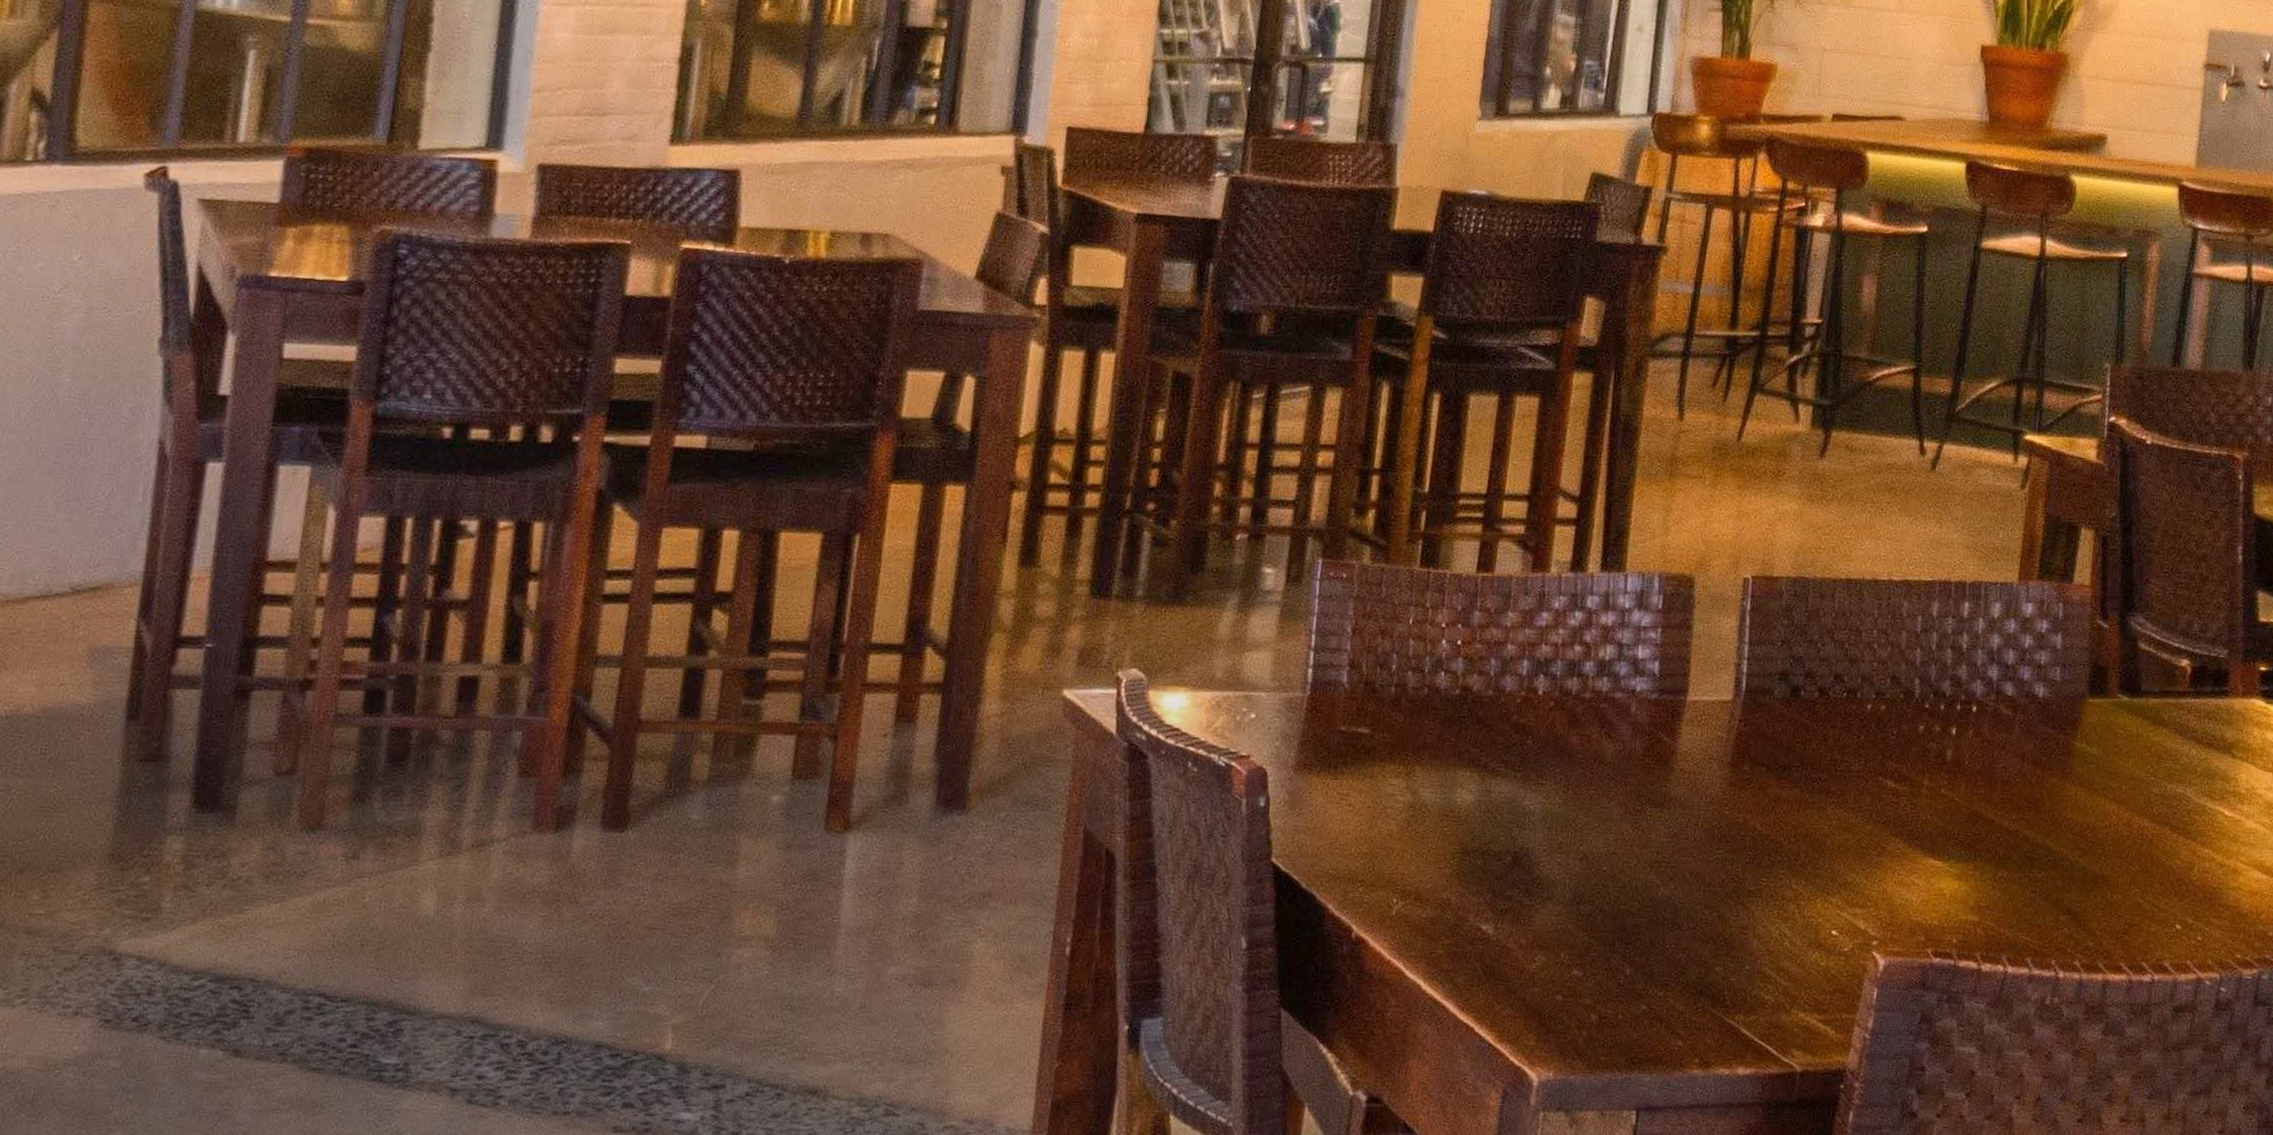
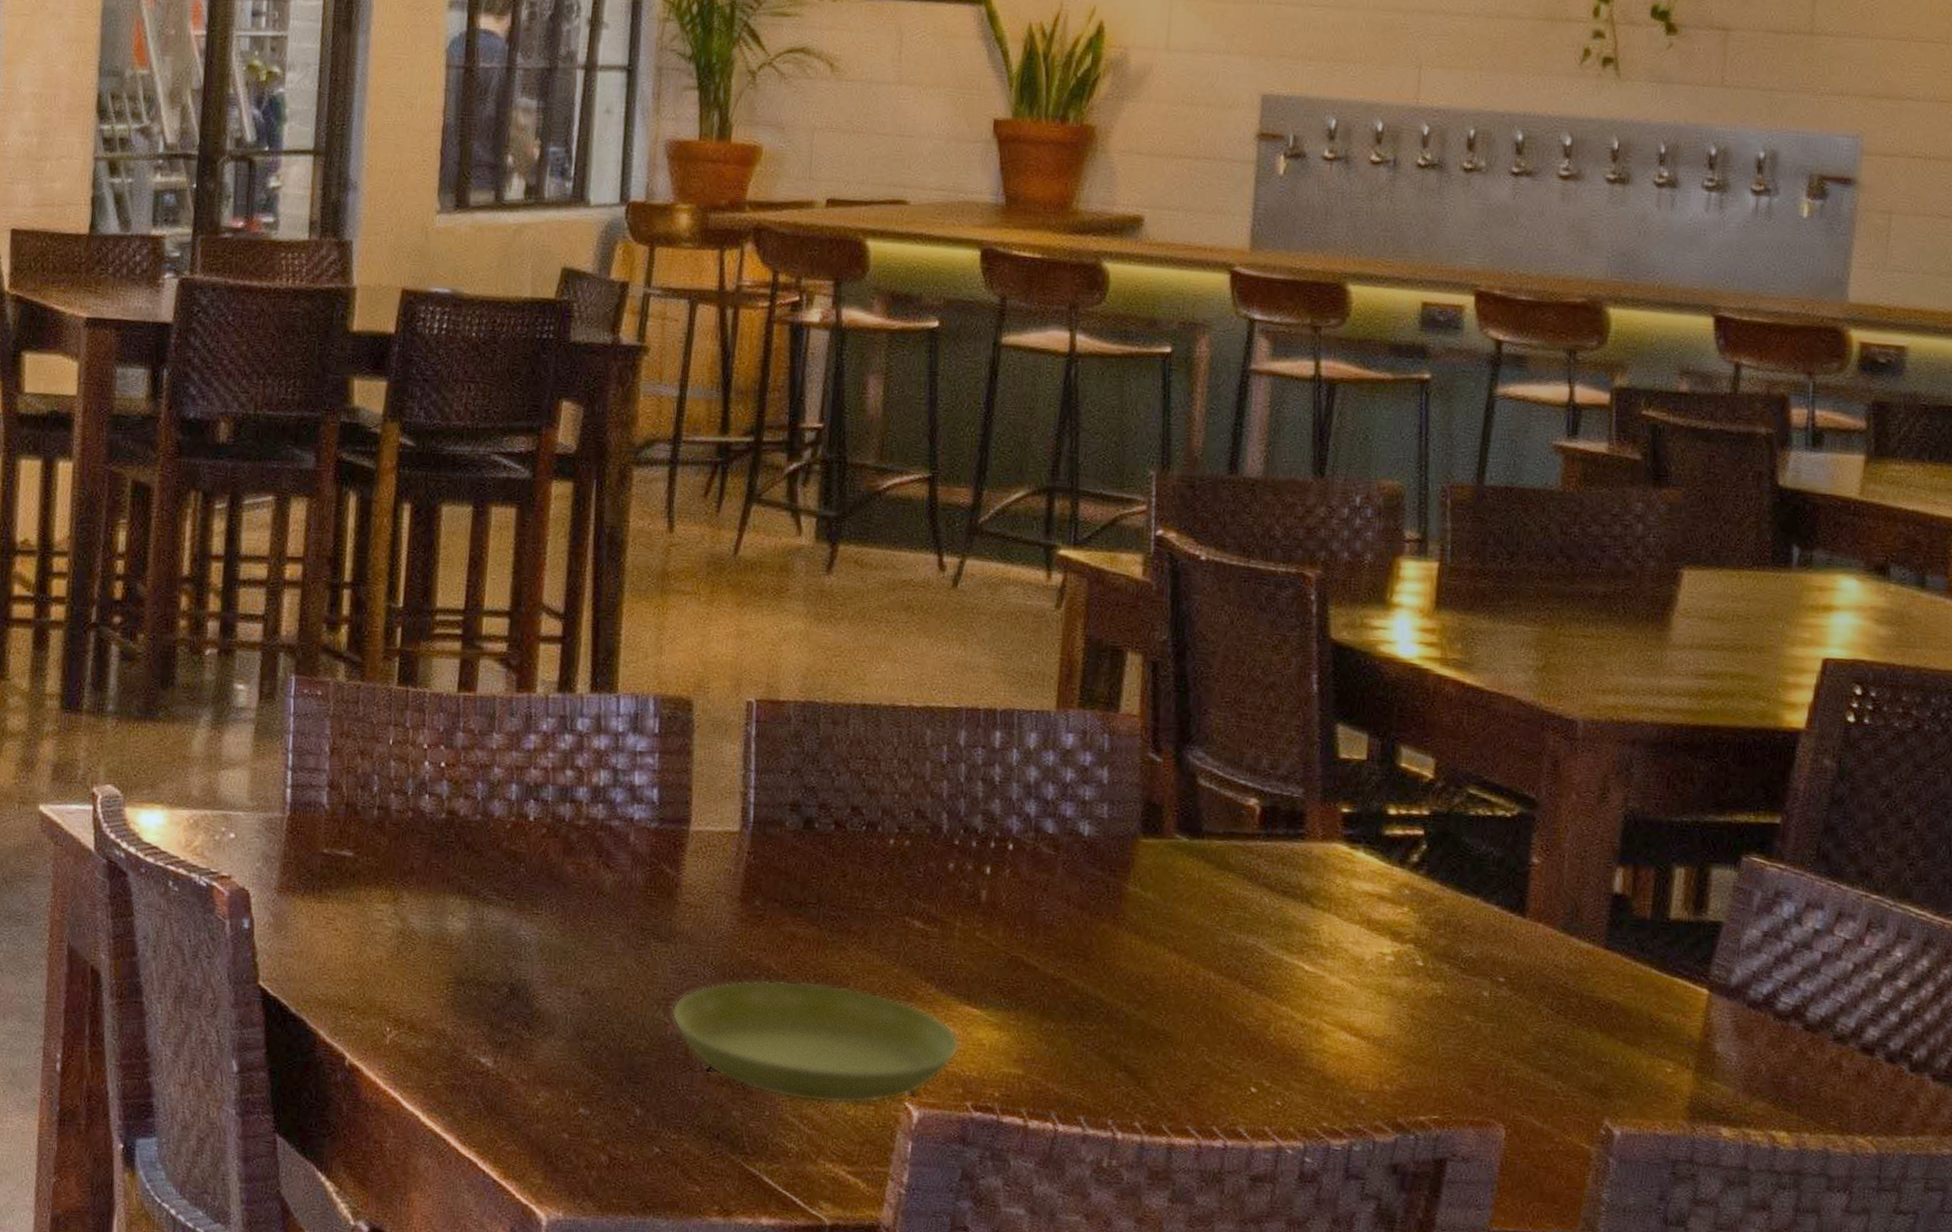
saucer: none [1663,840,1924,956] -> present [671,980,961,1105]

